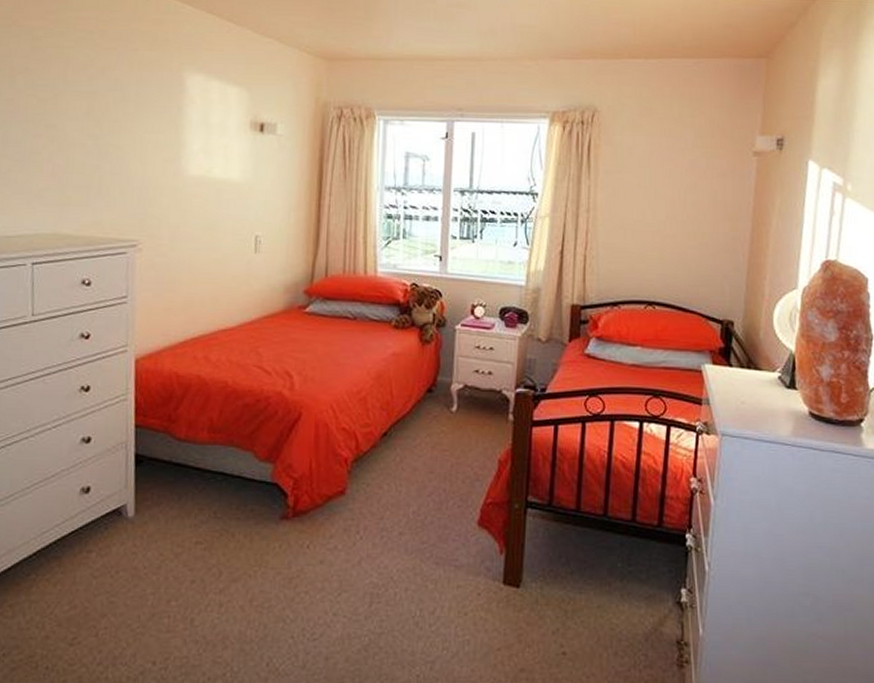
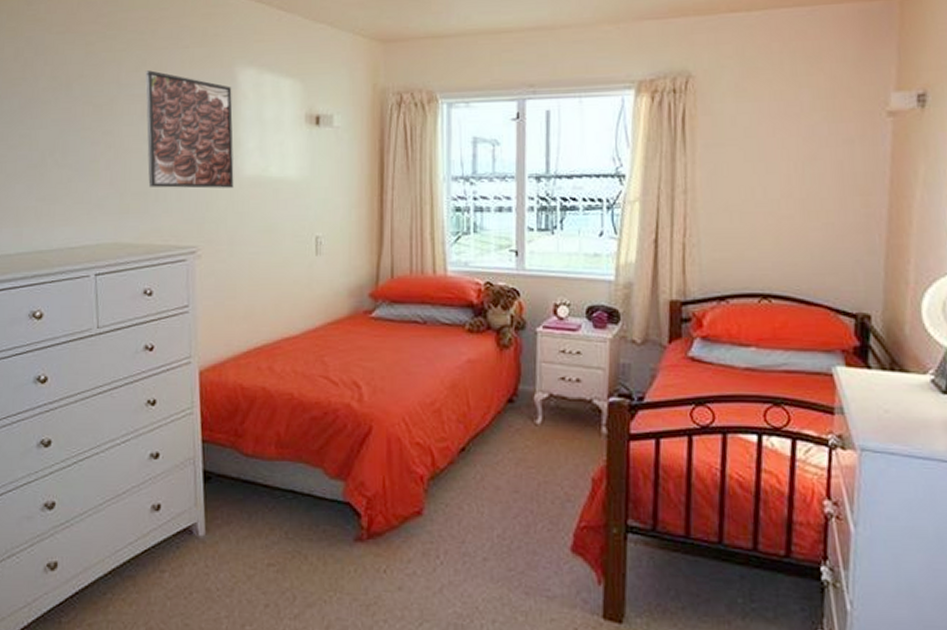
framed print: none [91,69,180,186] -> present [145,70,234,189]

